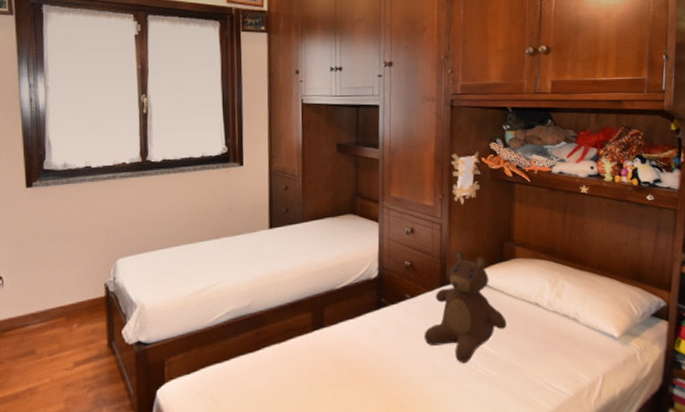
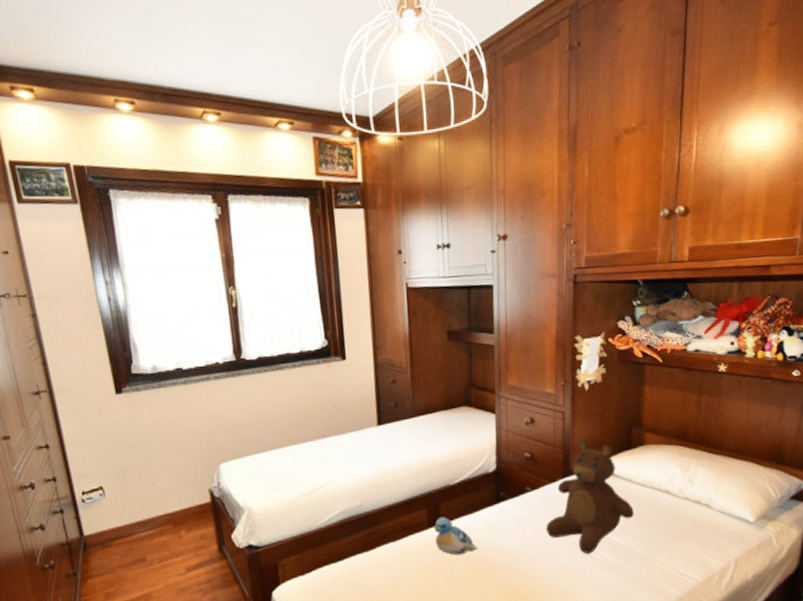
plush toy: none [317,320,359,360] -> present [433,516,478,555]

